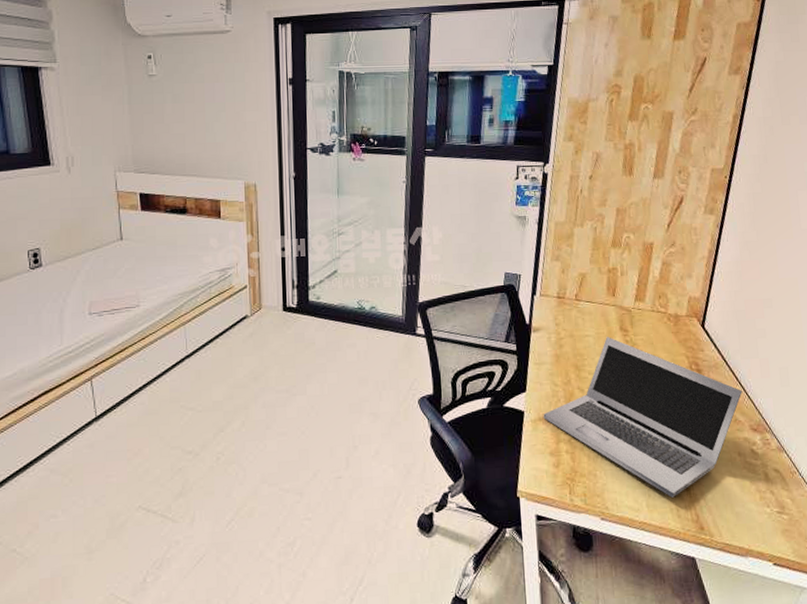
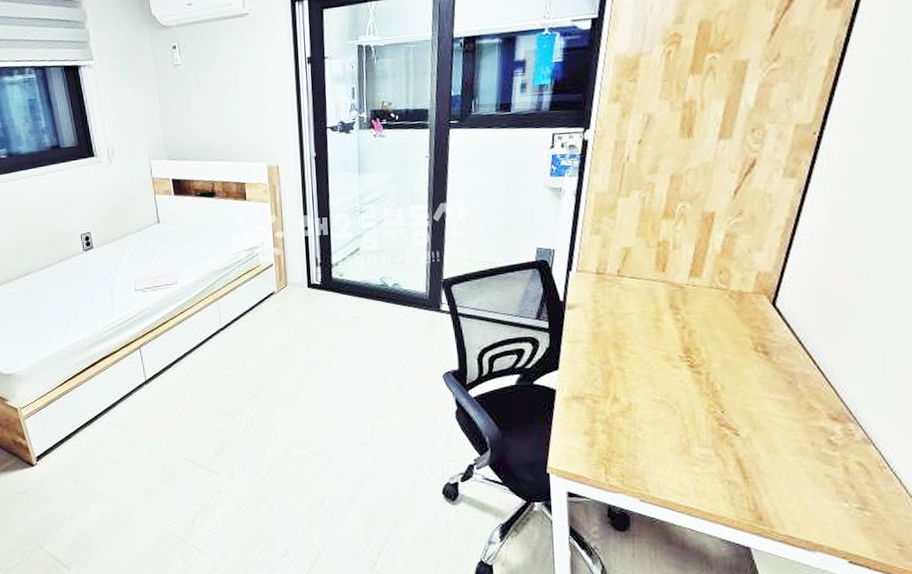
laptop: present [543,337,742,498] -> none [577,315,821,485]

